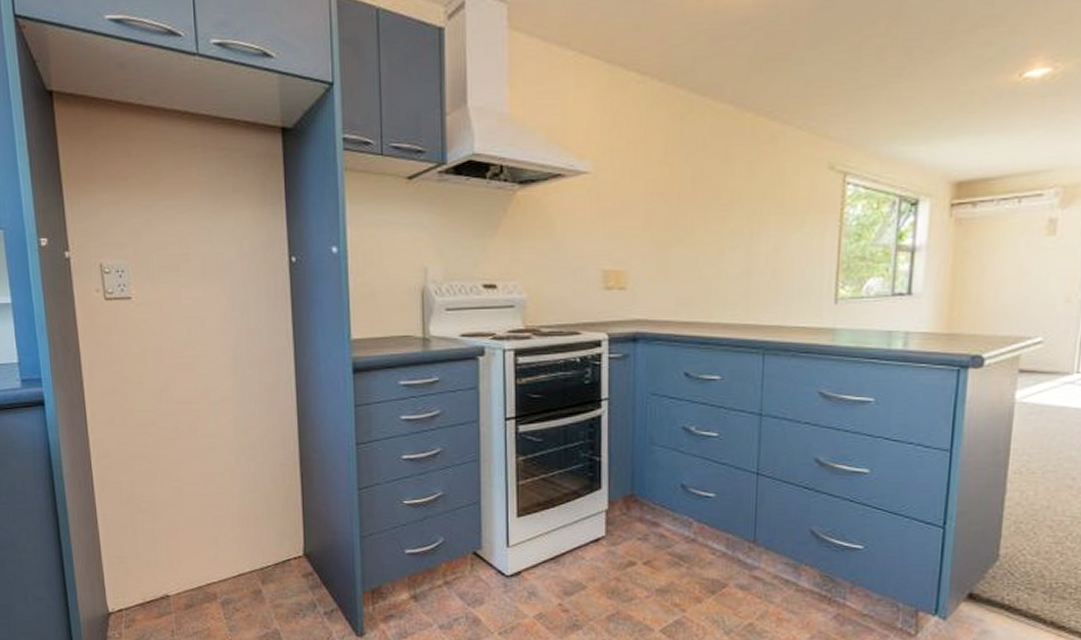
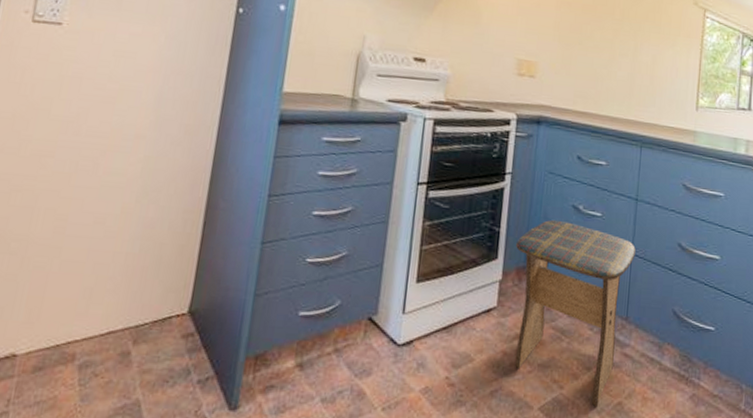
stool: none [621,444,762,629] -> present [515,219,636,408]

